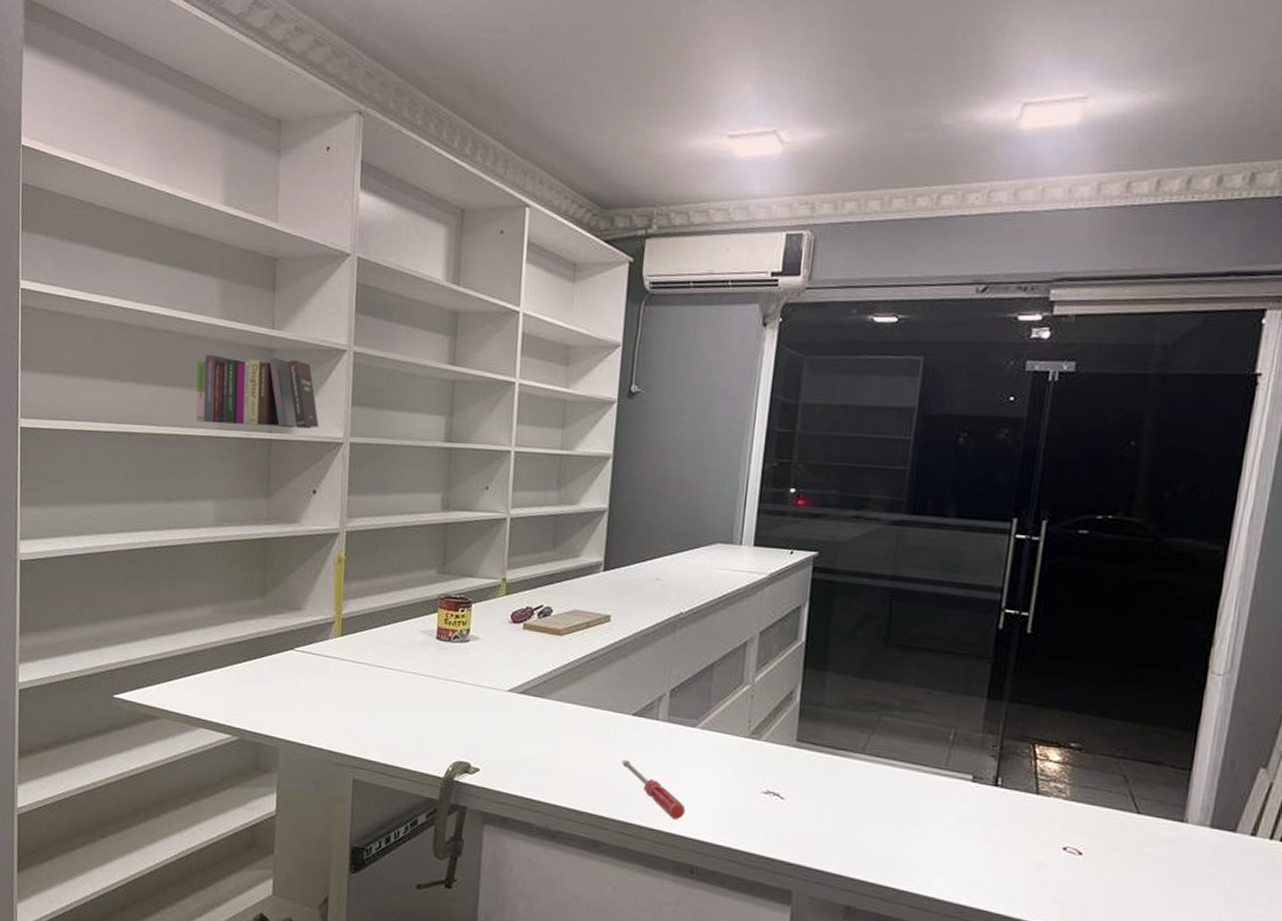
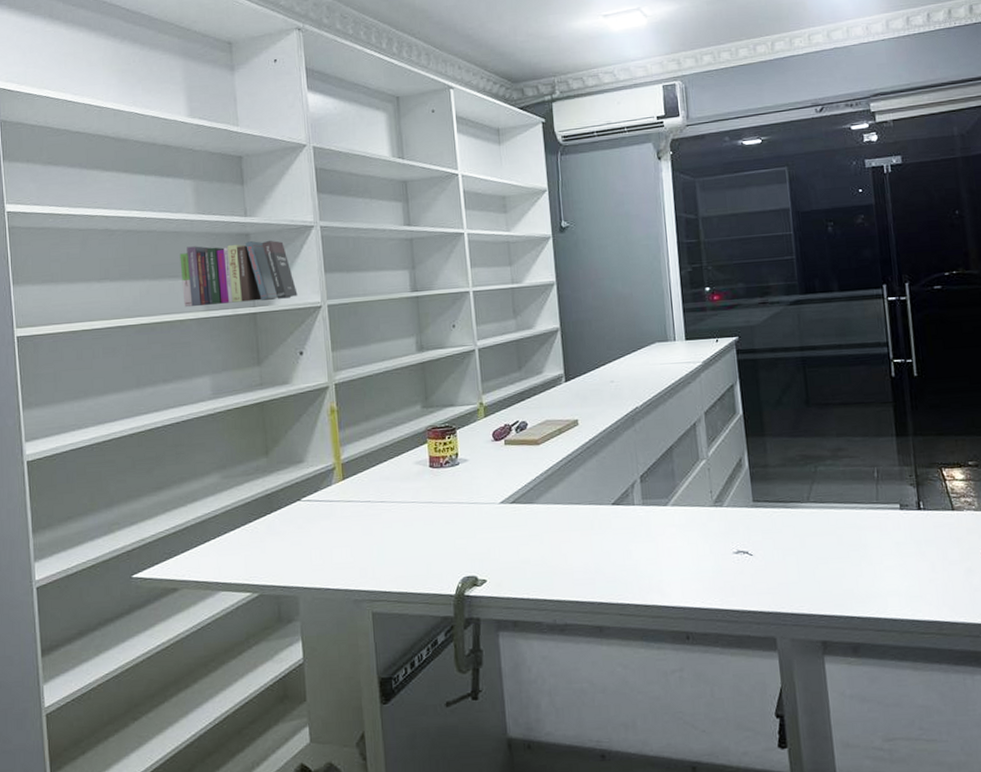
screwdriver: present [621,759,686,819] -> none [610,546,673,592]

